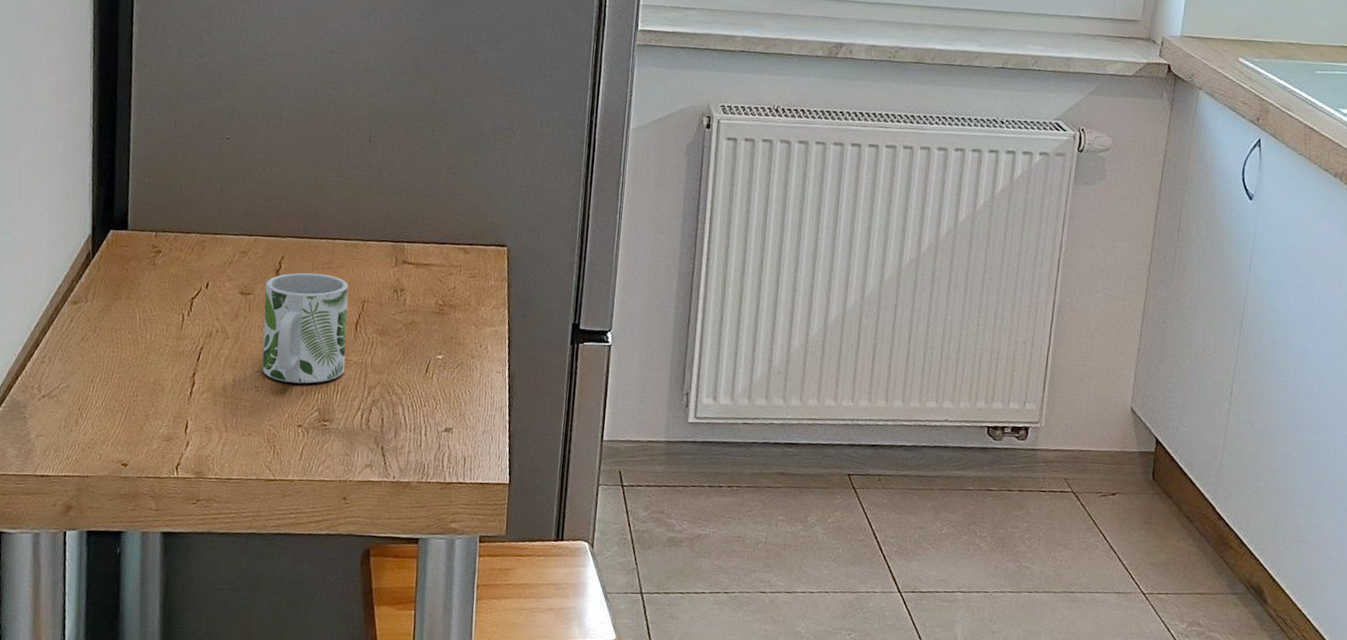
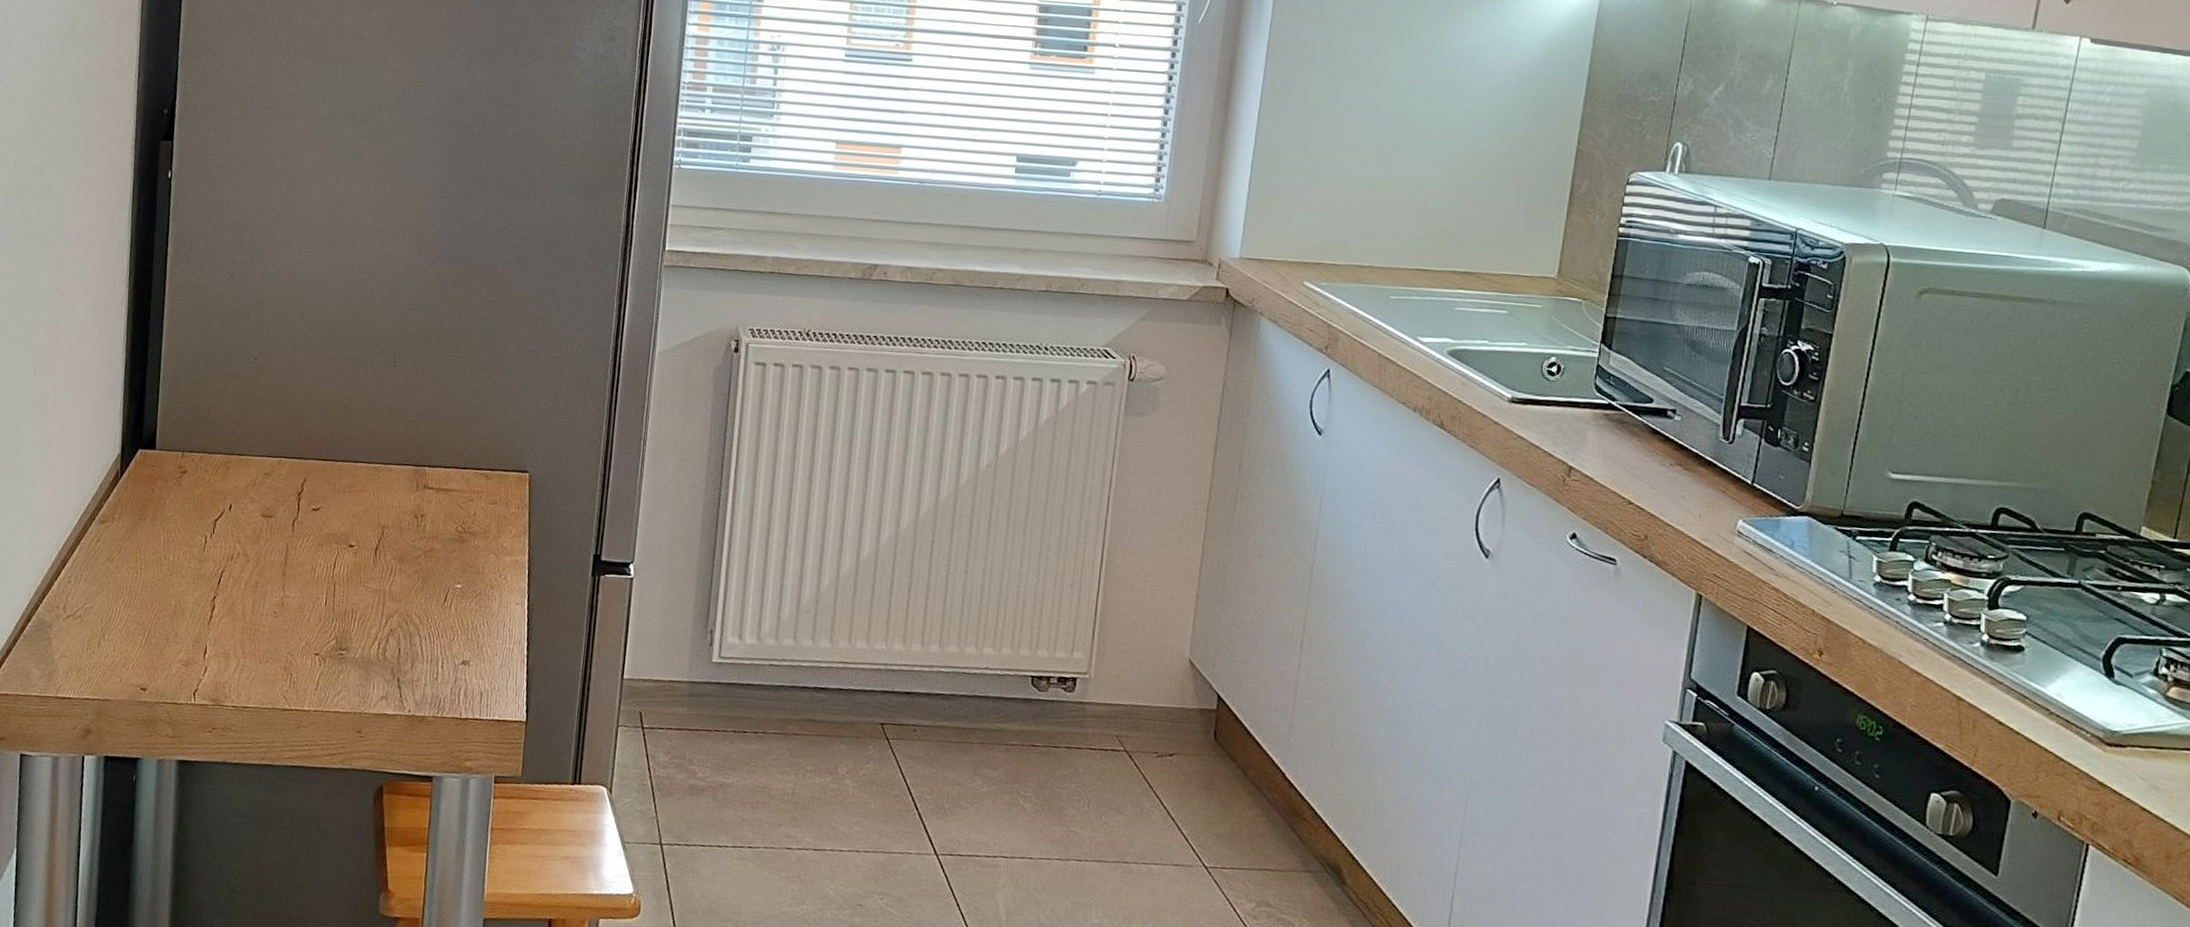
mug: present [262,272,349,384] -> none [281,496,369,611]

